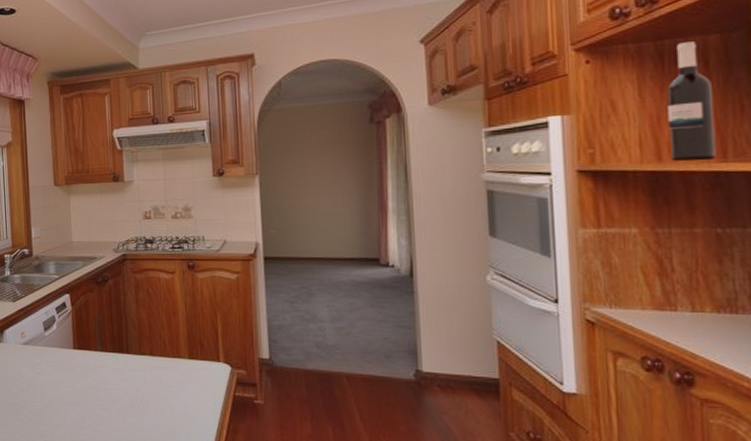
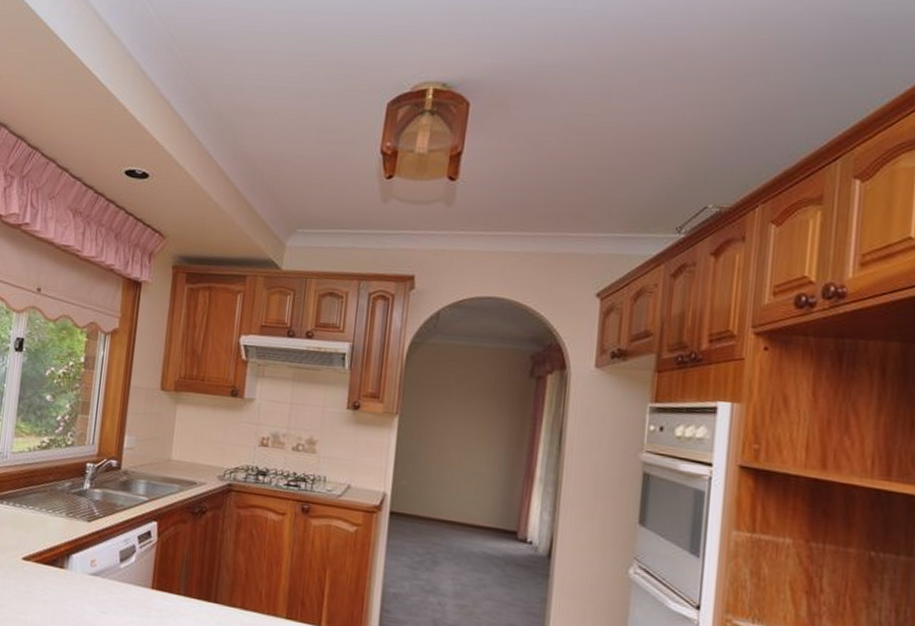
wine bottle: present [666,41,717,162] -> none [835,344,886,477]

